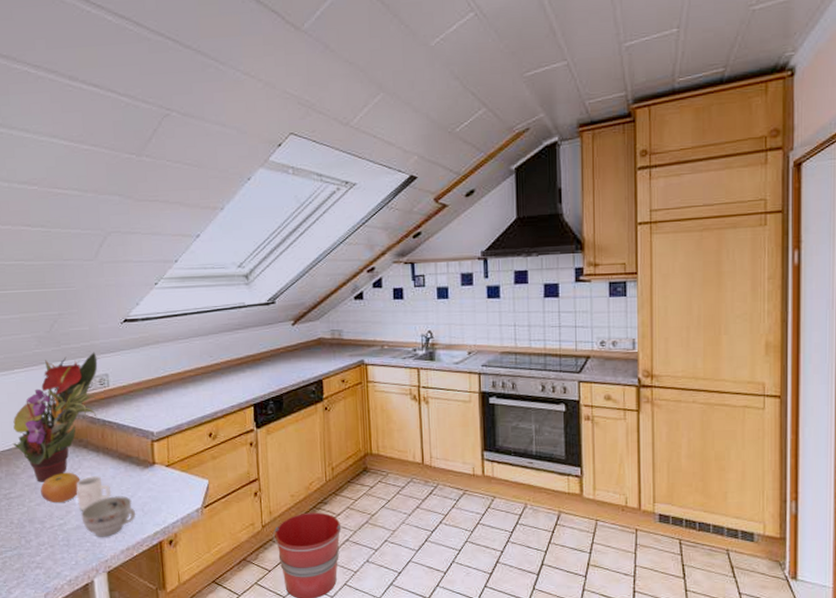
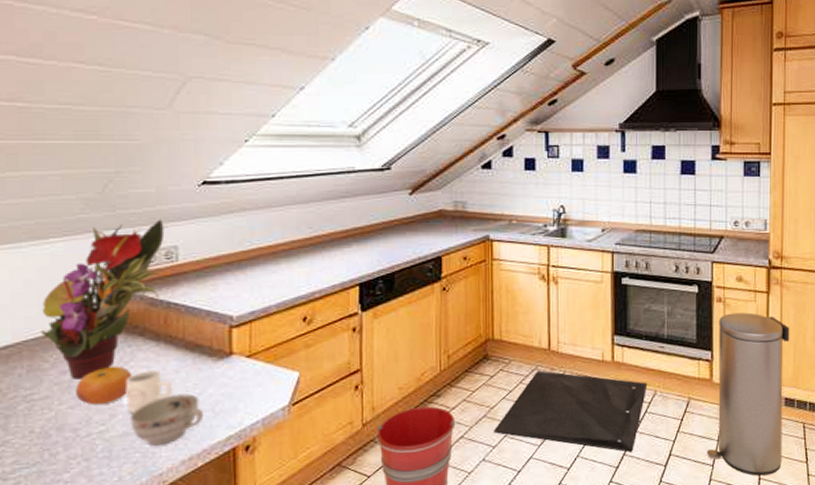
door mat: none [376,483,518,560] -> present [494,370,648,452]
pedal bin: none [578,430,663,589] -> present [706,312,790,476]

